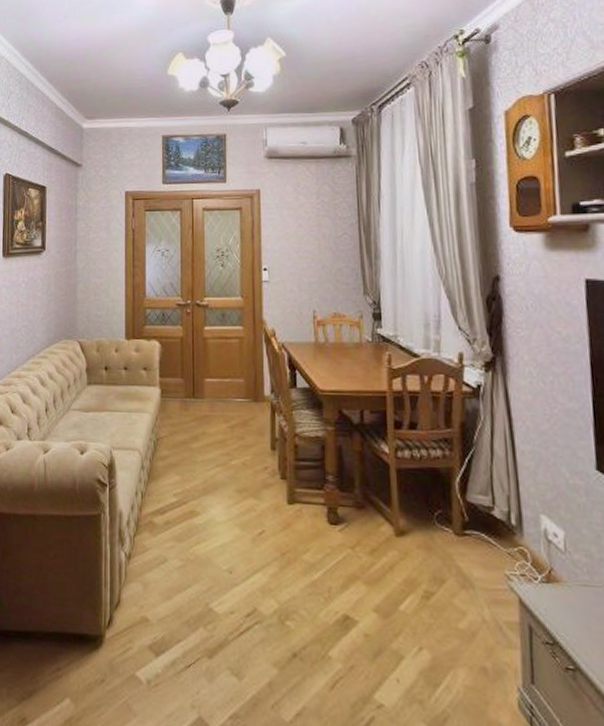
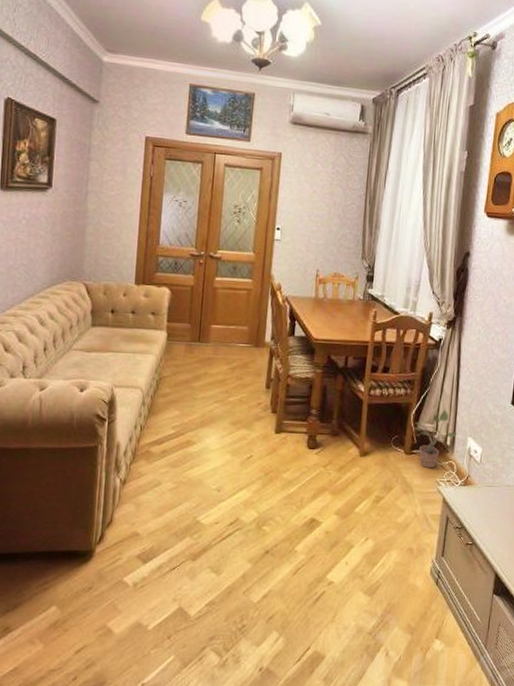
potted plant: none [460,476,524,557] -> present [413,409,458,469]

